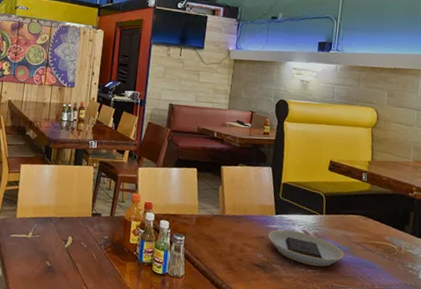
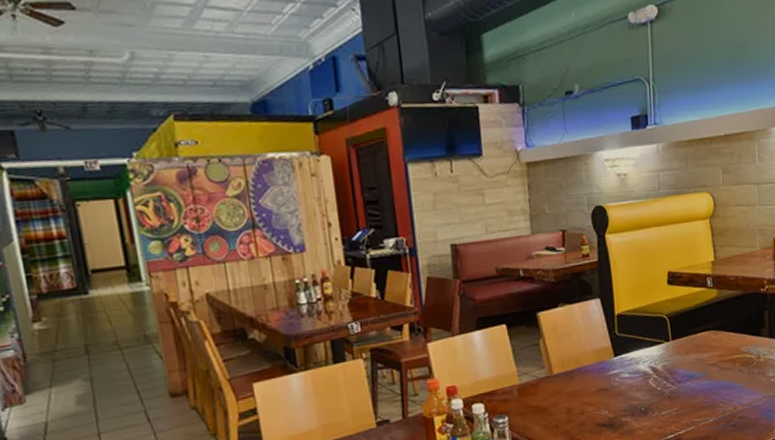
plate: present [268,230,345,267] -> none [610,369,700,407]

